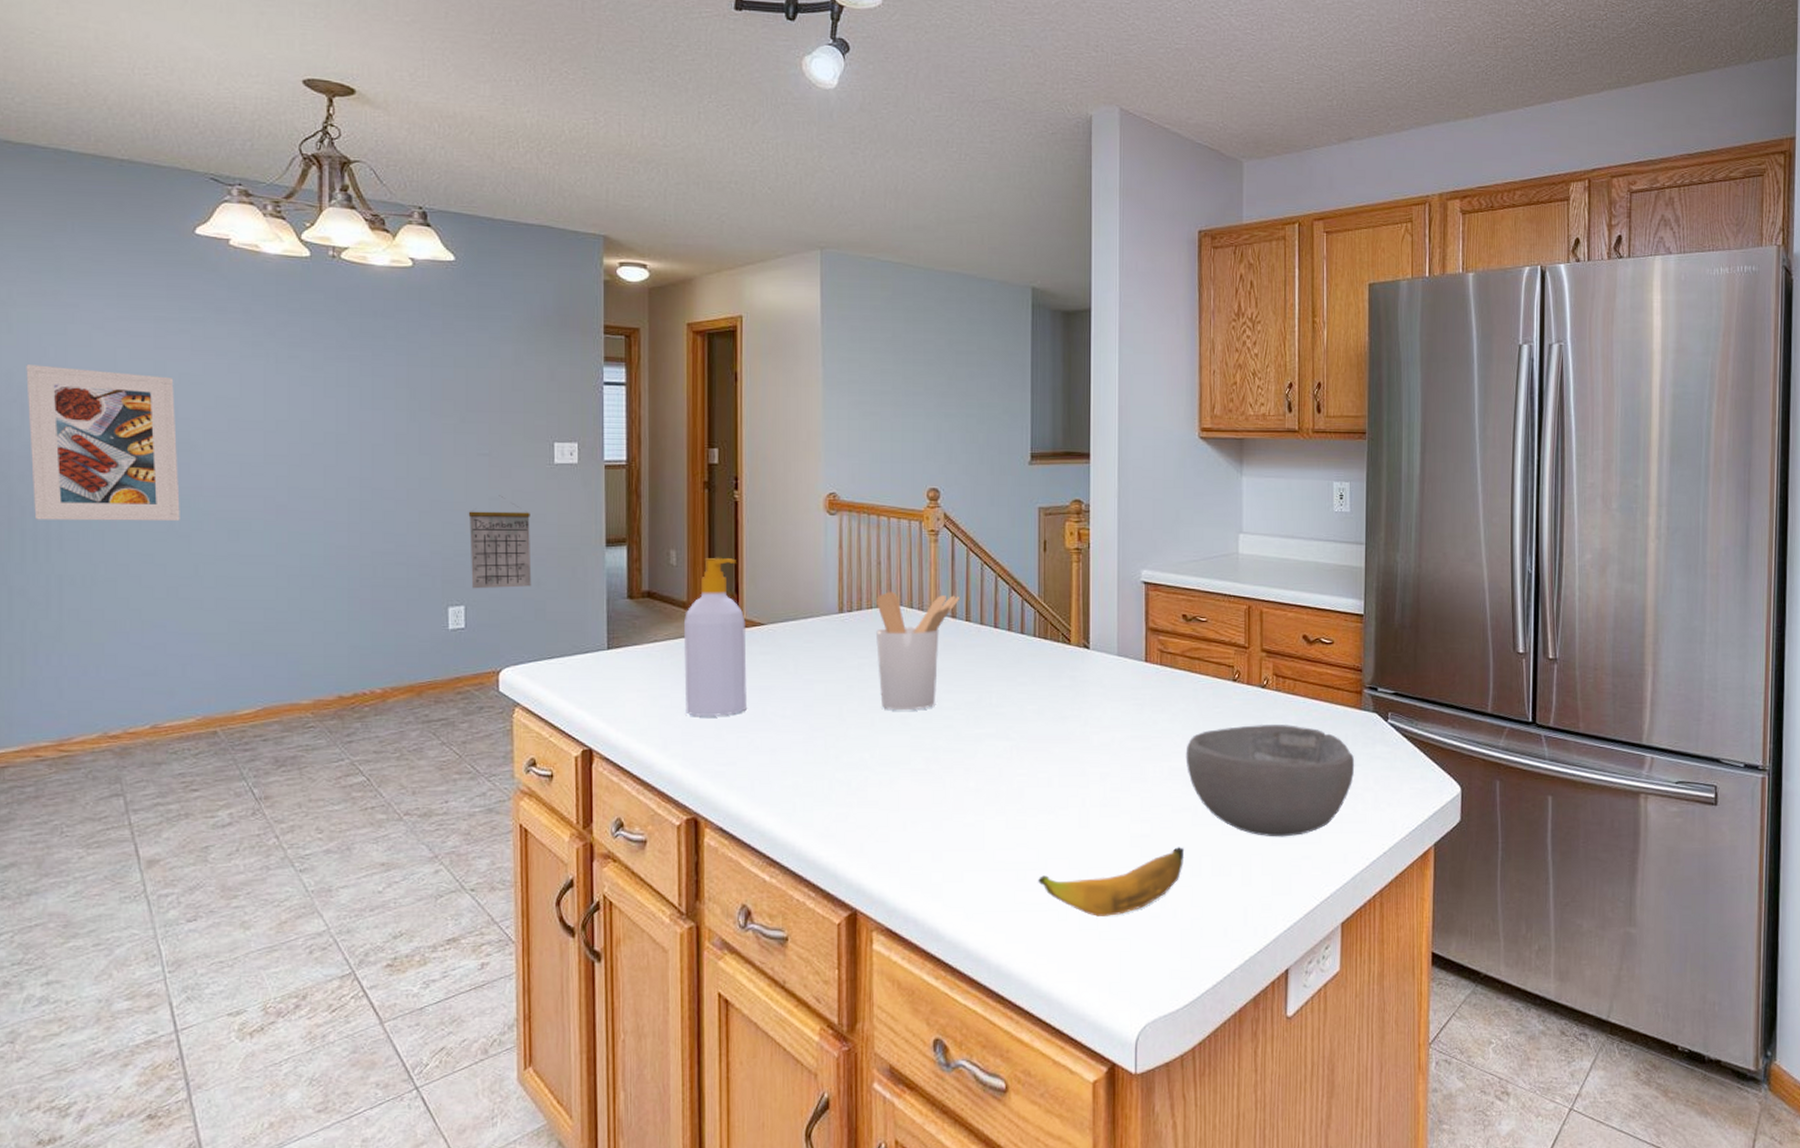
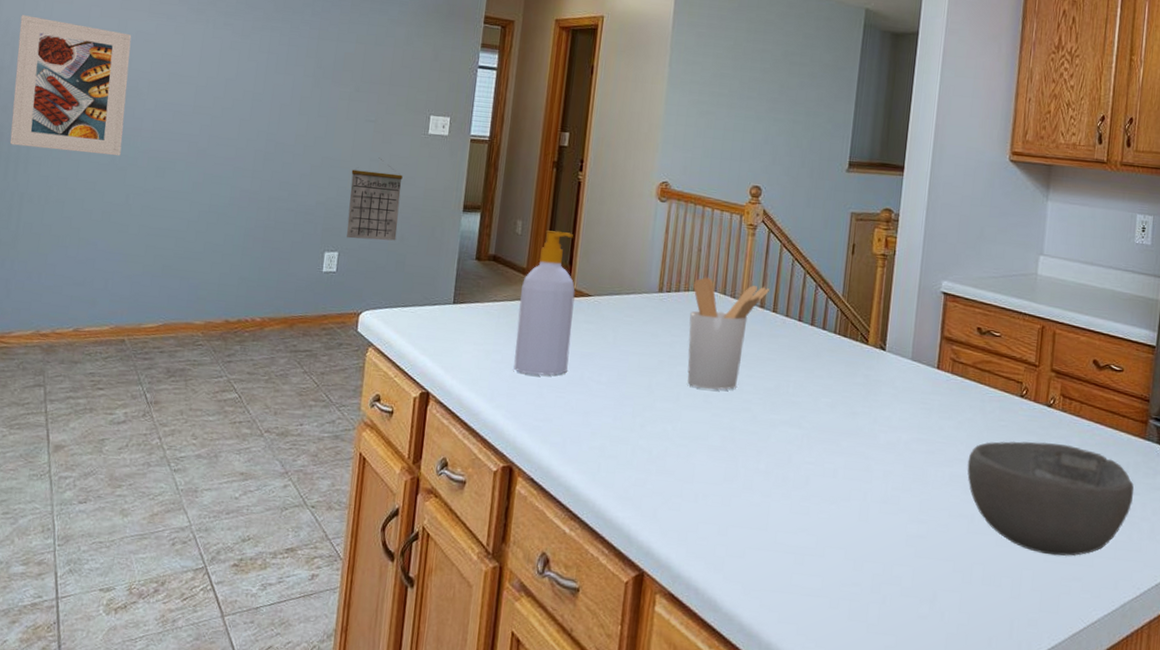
banana: present [1038,847,1185,917] -> none [814,551,958,611]

